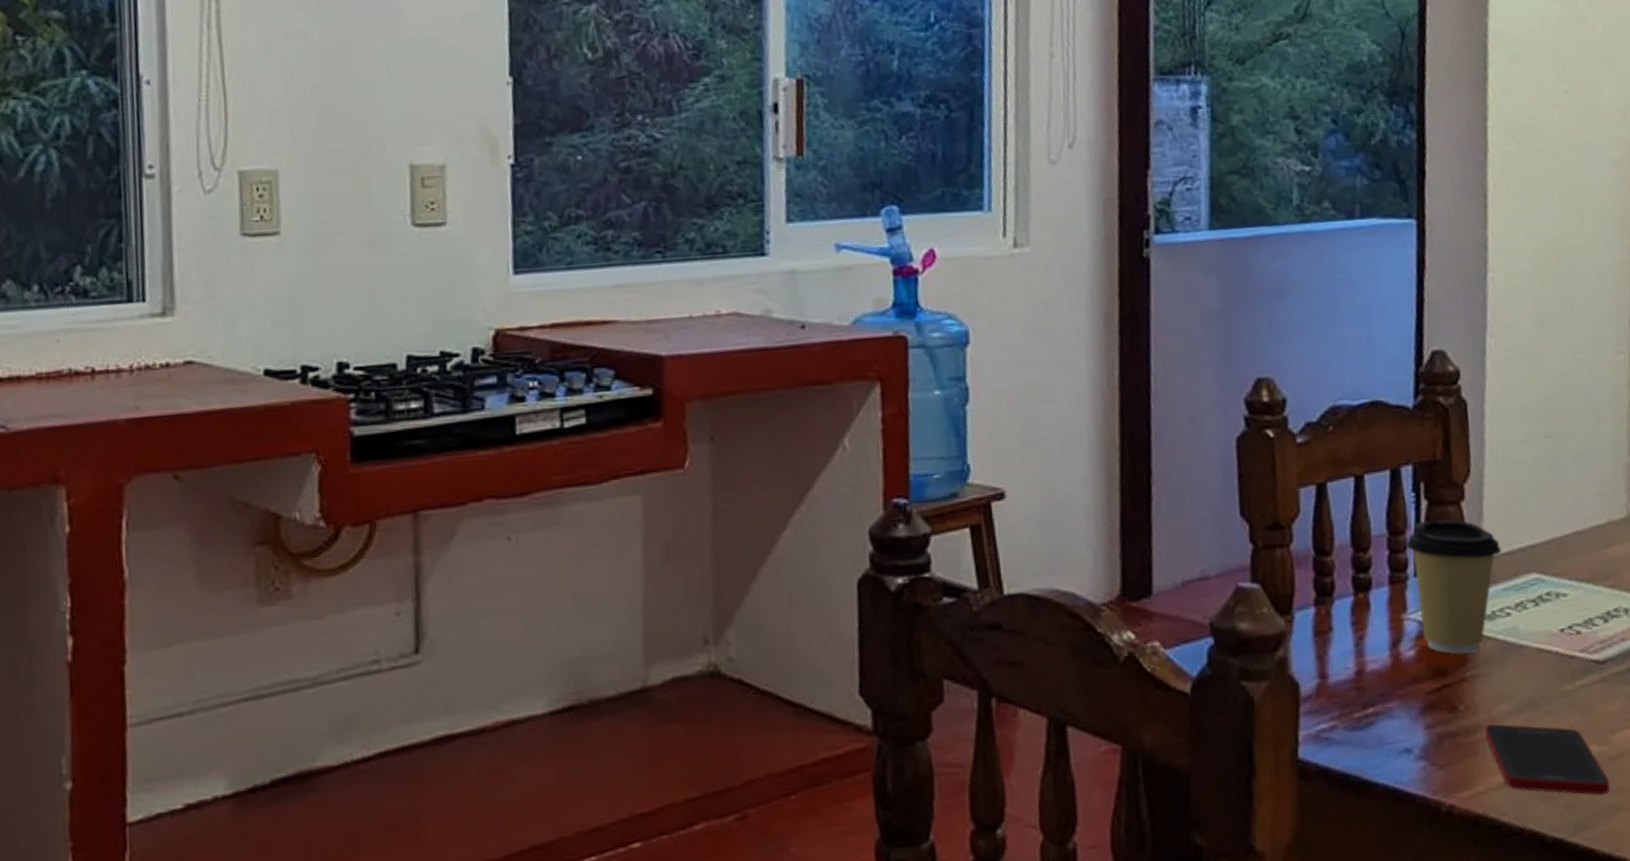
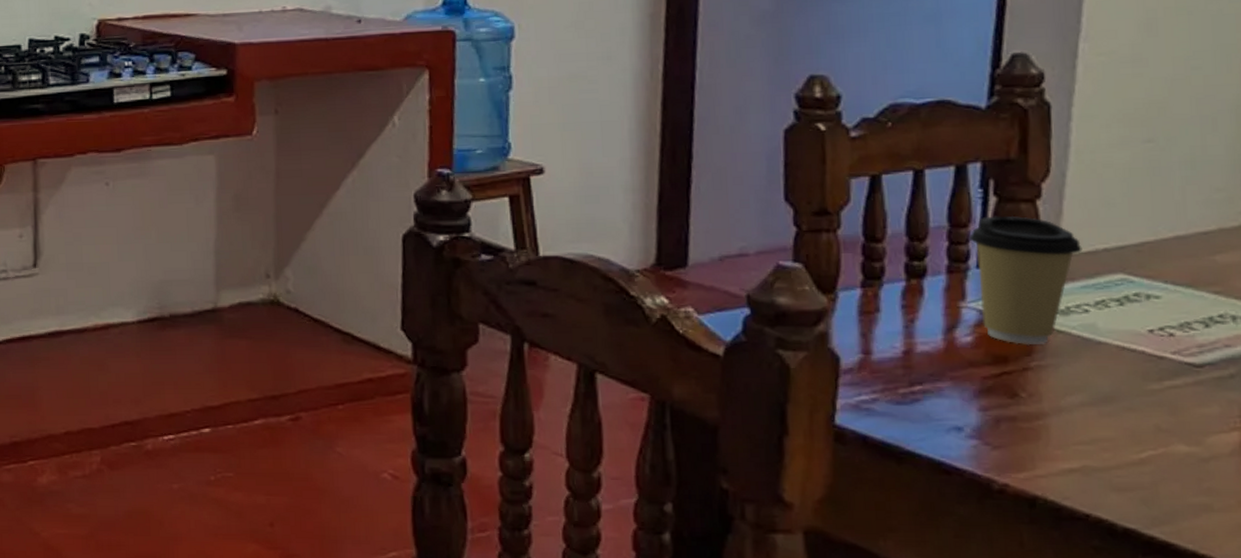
cell phone: present [1484,723,1610,796] -> none [1048,413,1199,494]

